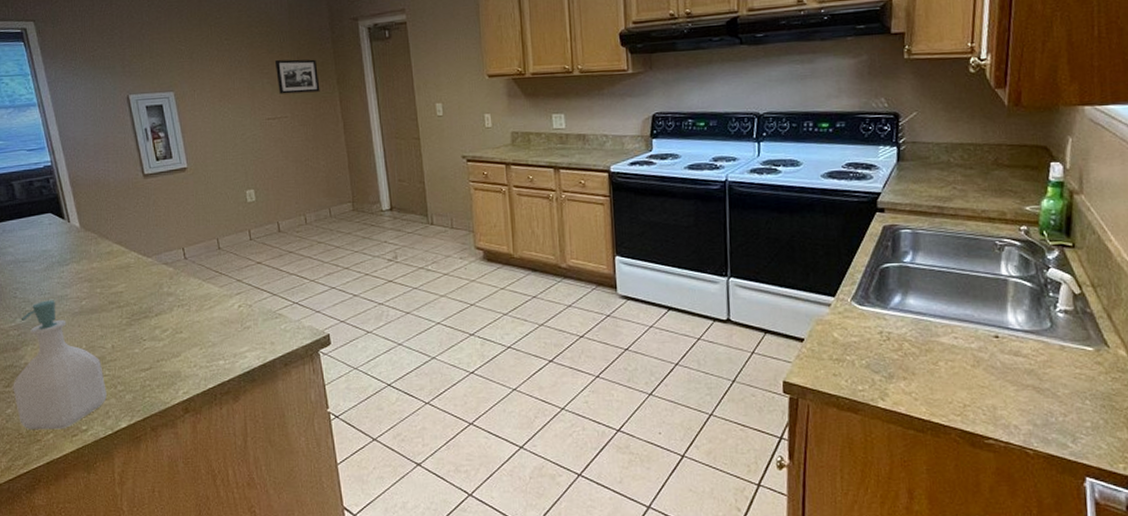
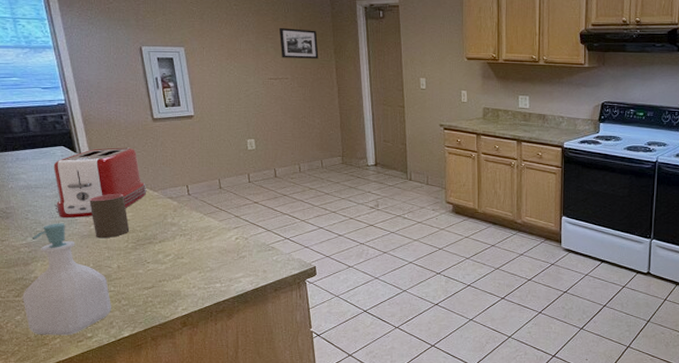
toaster: none [41,209,140,295] -> present [53,147,147,219]
cup: none [79,262,123,315] -> present [89,193,130,239]

